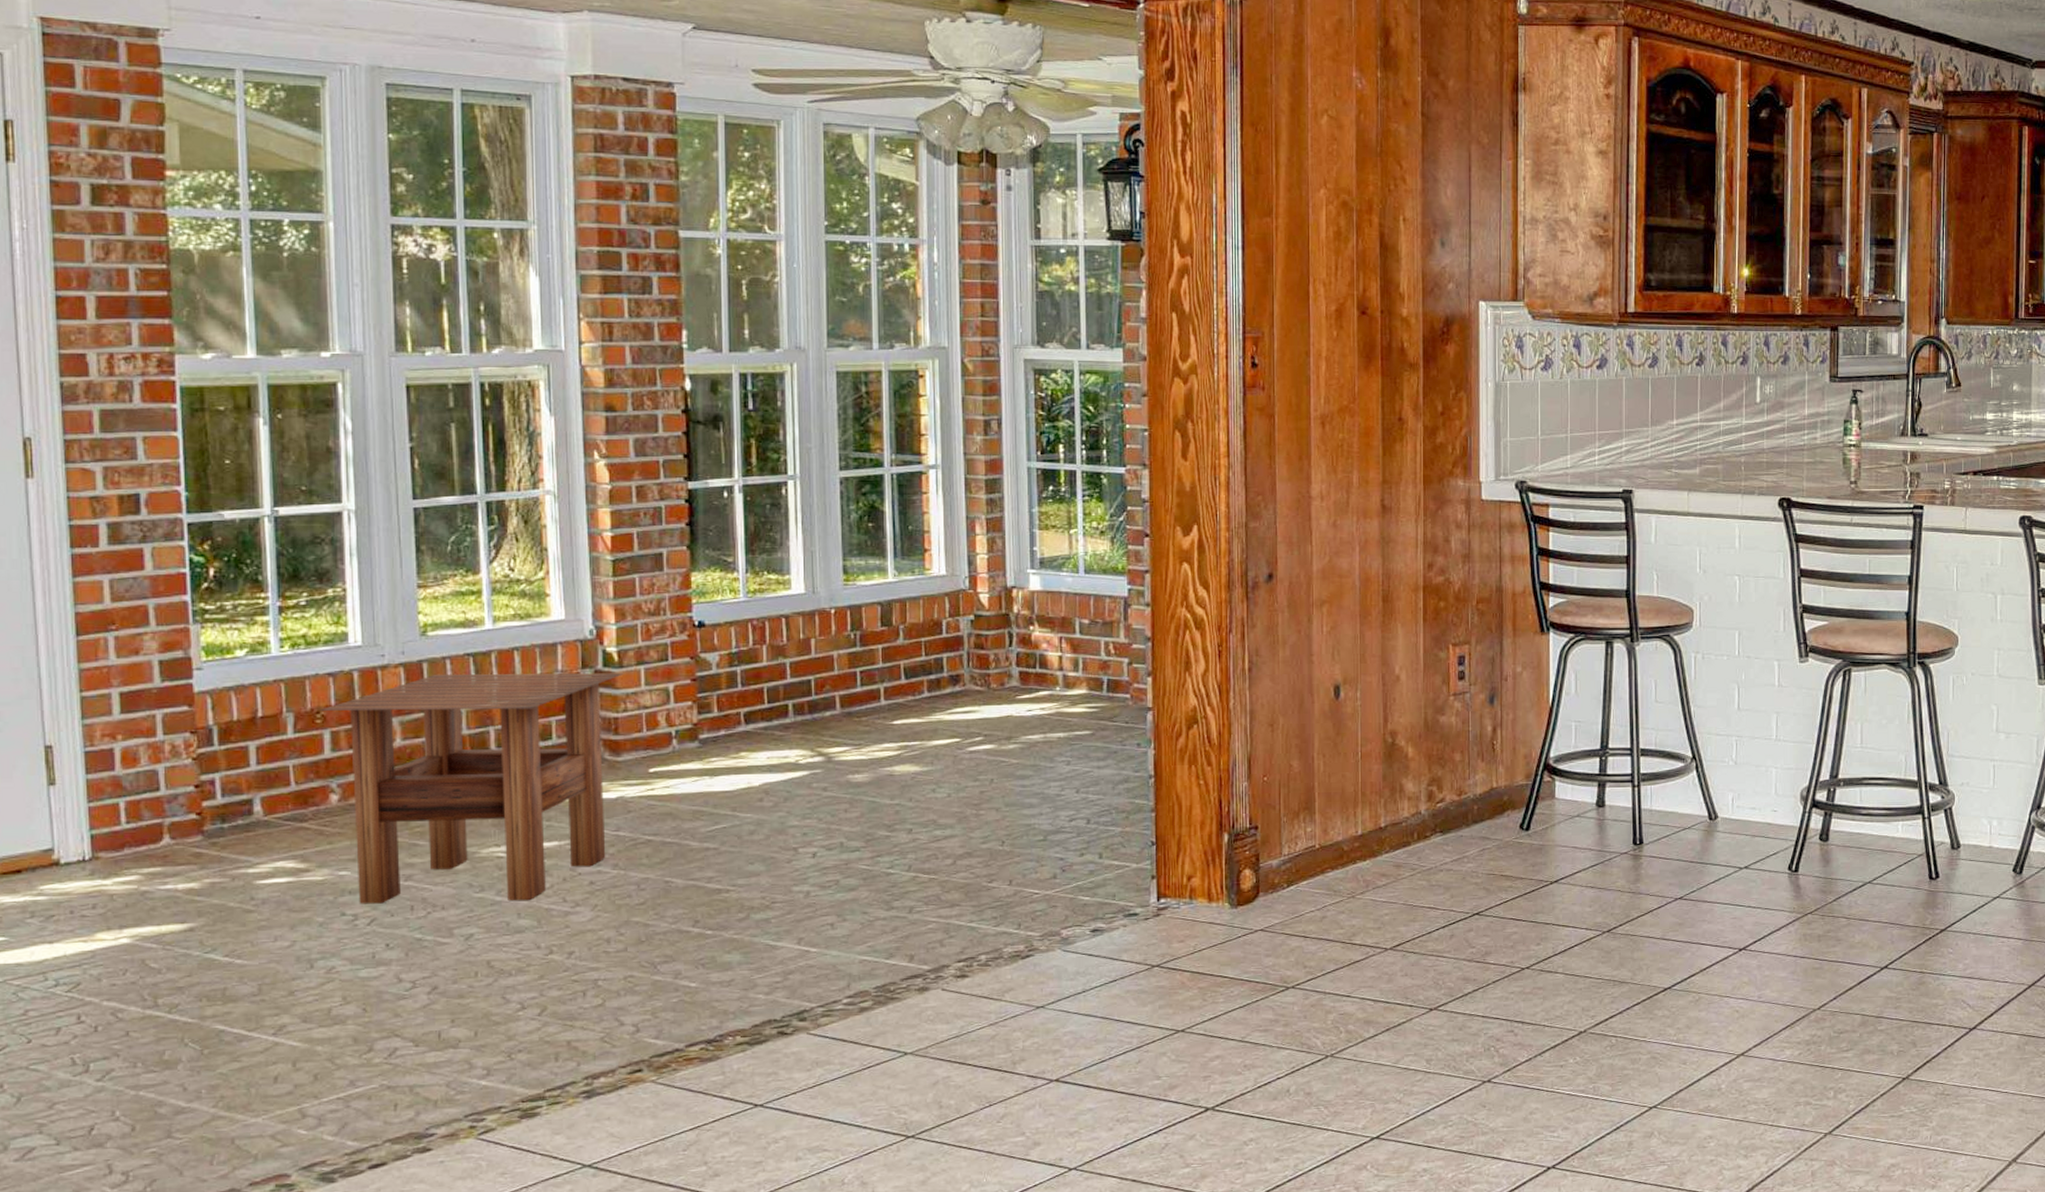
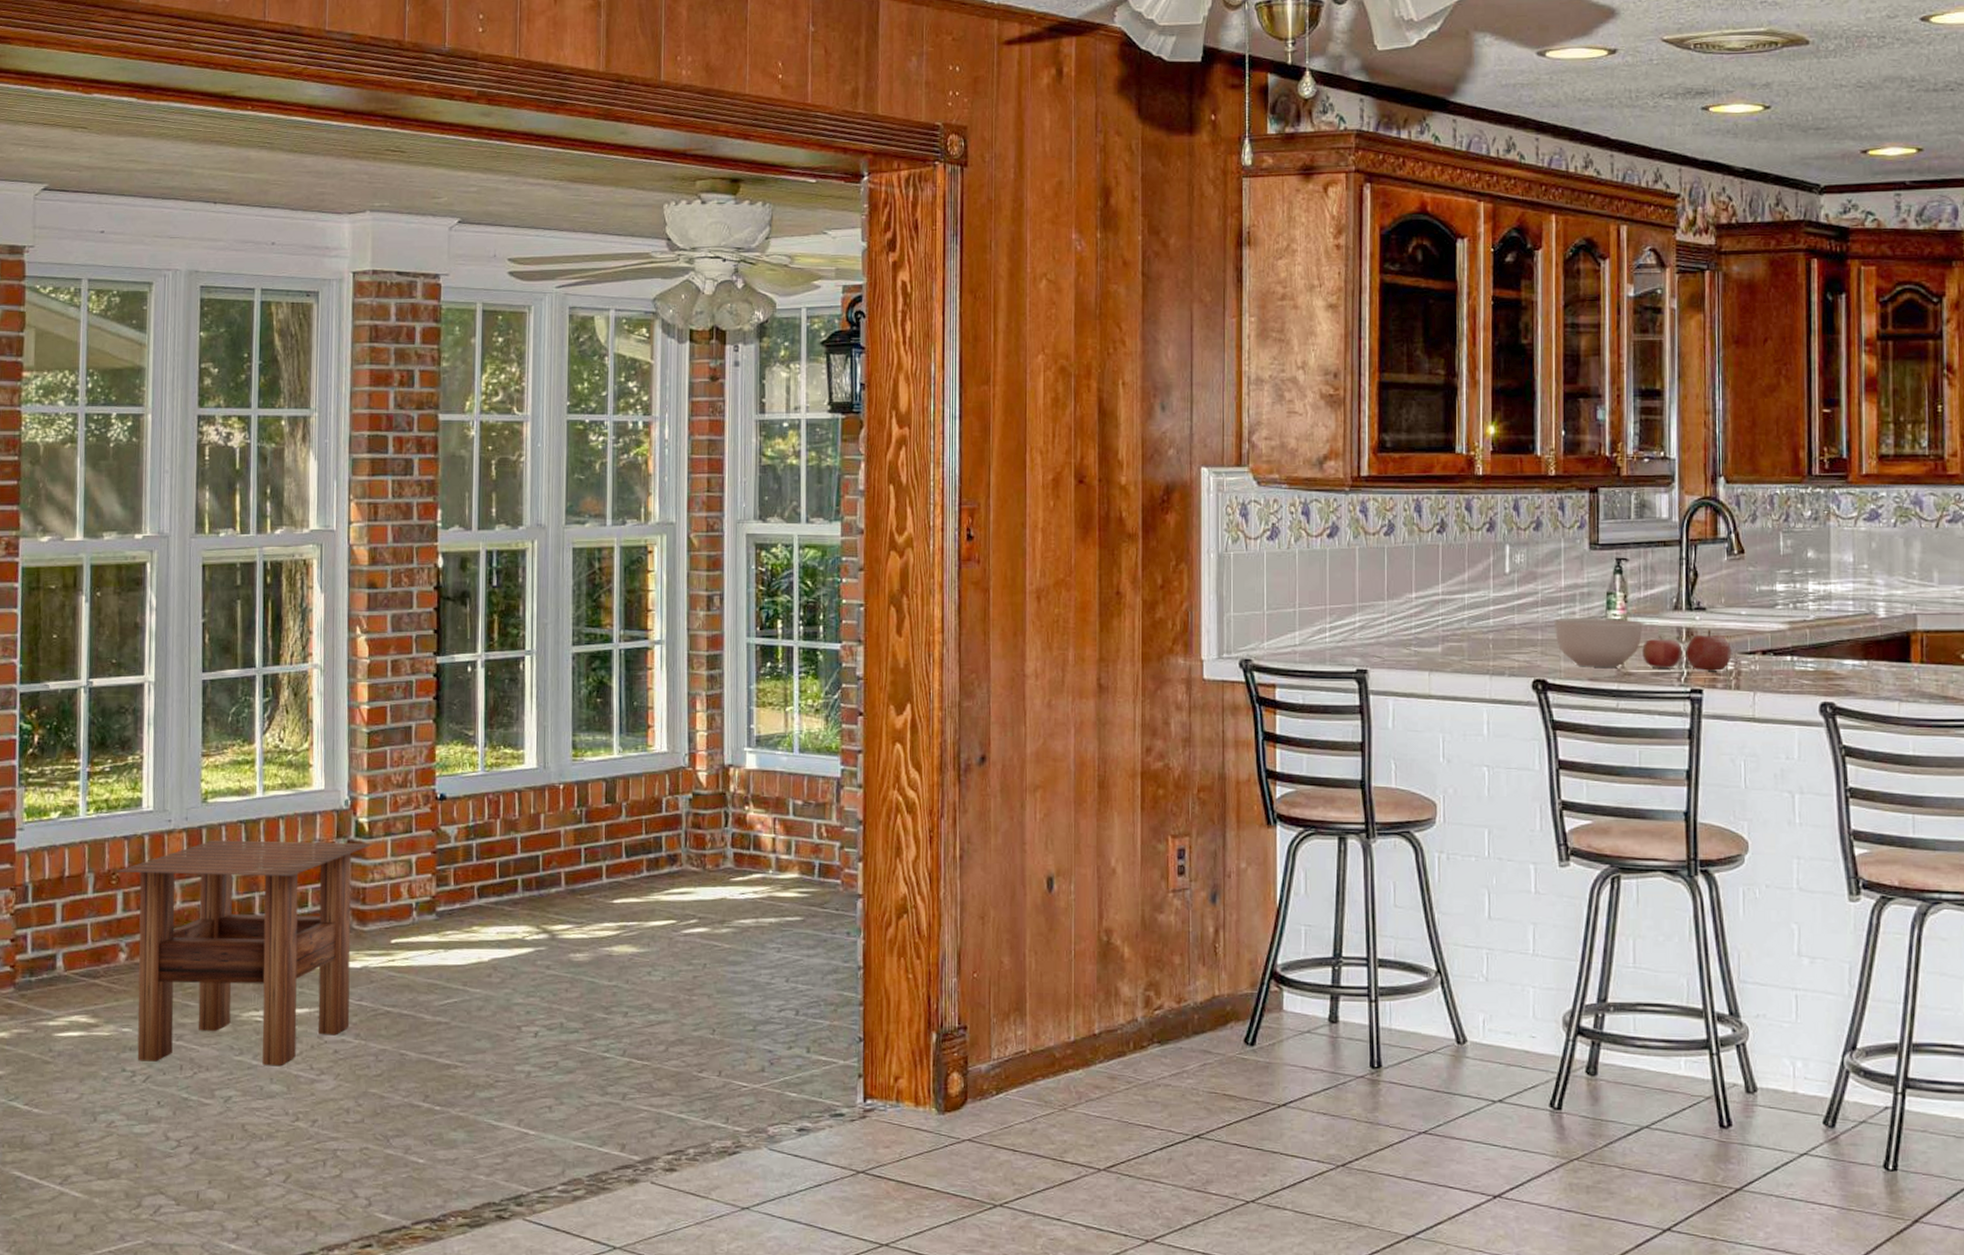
bowl: none [1798,443,1875,487] -> present [1553,619,1643,667]
fruit: none [1873,458,1907,487] -> present [1642,635,1683,668]
fruit: none [1910,452,1948,489] -> present [1685,629,1732,671]

